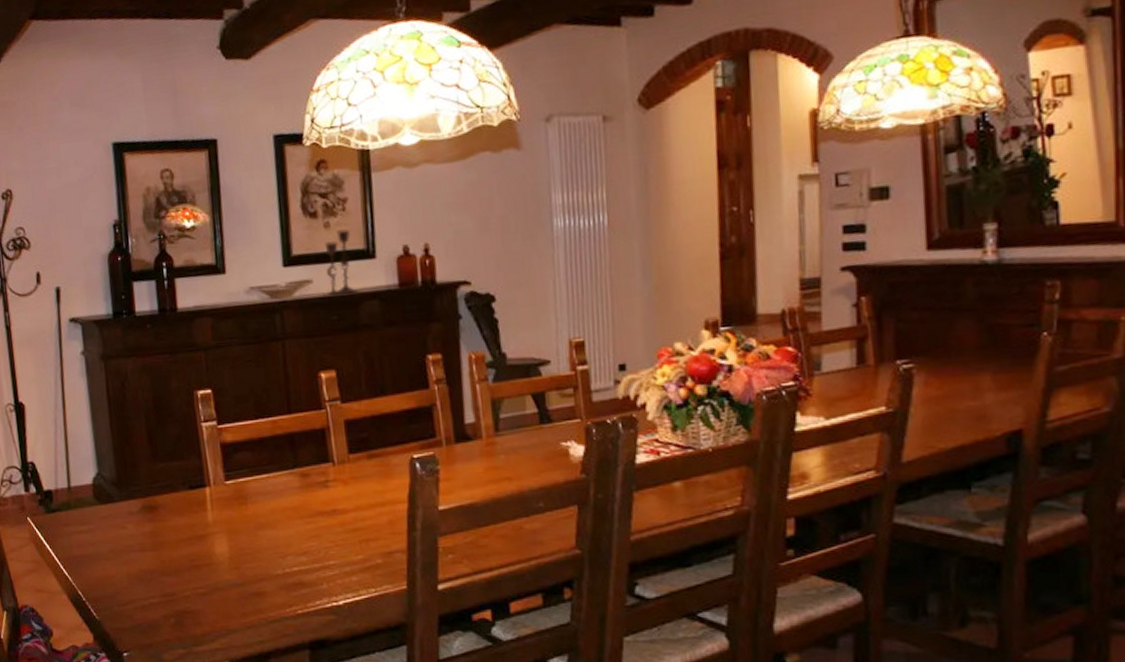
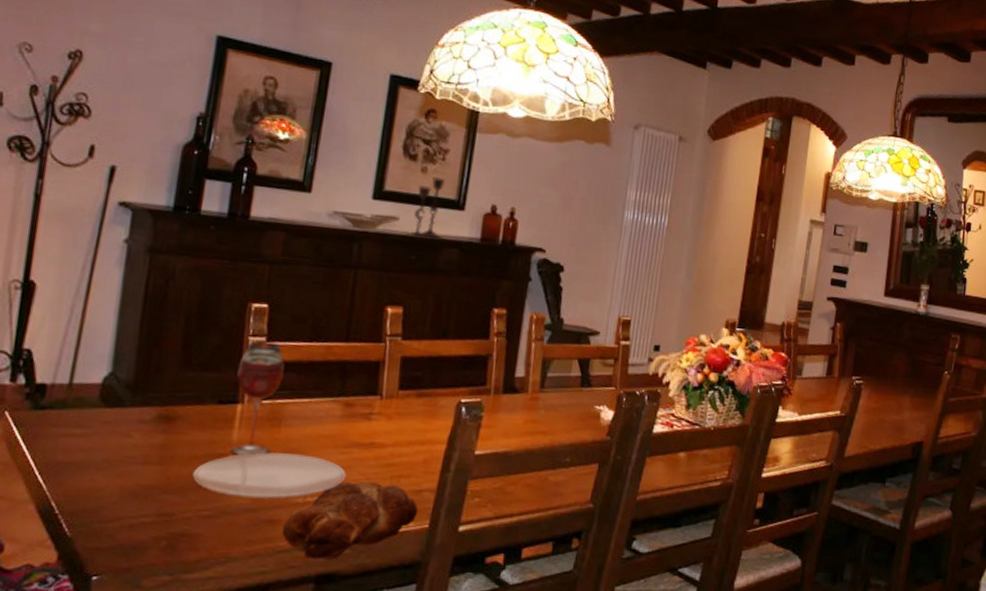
plate: none [182,528,317,574] -> present [192,452,347,500]
wineglass: none [198,425,242,535] -> present [230,341,285,456]
bread loaf: none [270,547,394,627] -> present [282,481,419,560]

